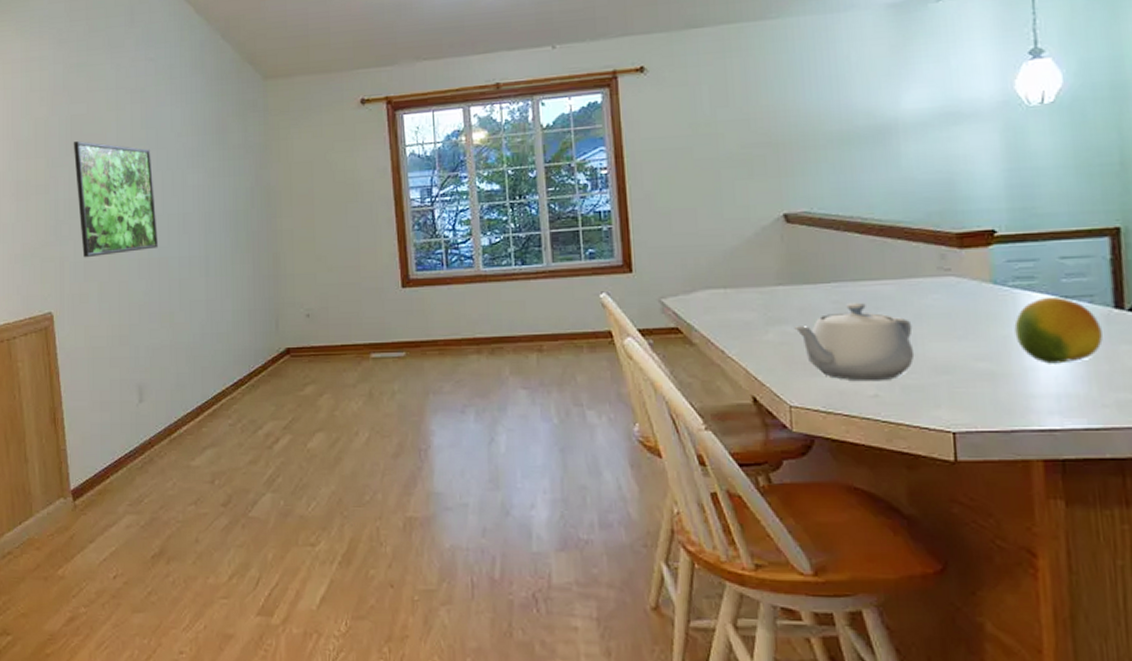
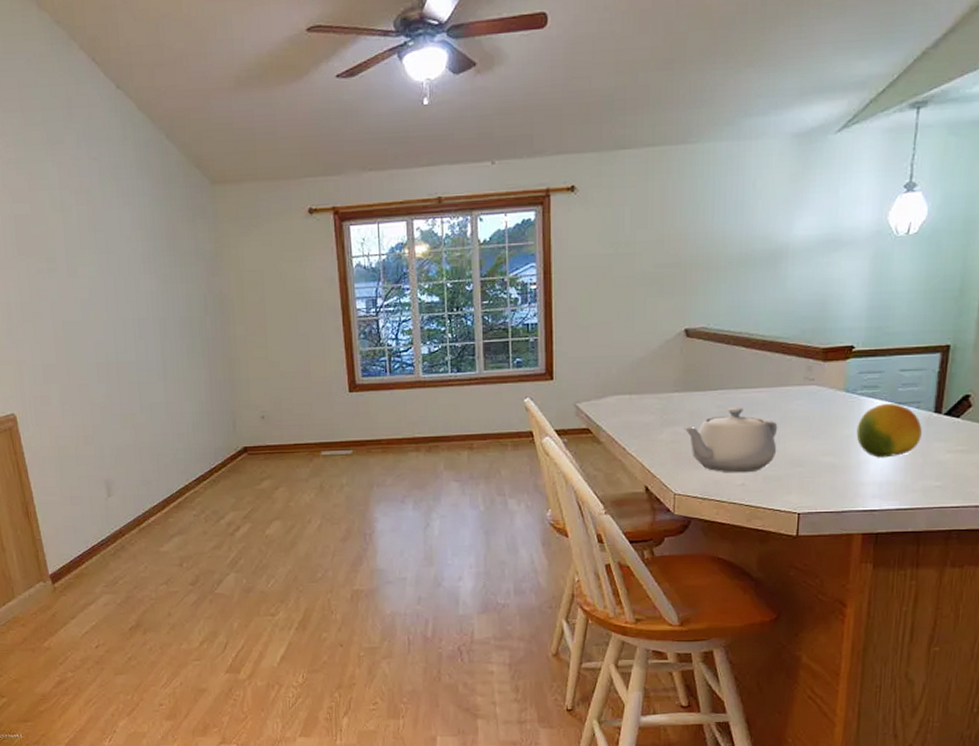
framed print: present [73,141,158,258] -> none [19,243,115,362]

